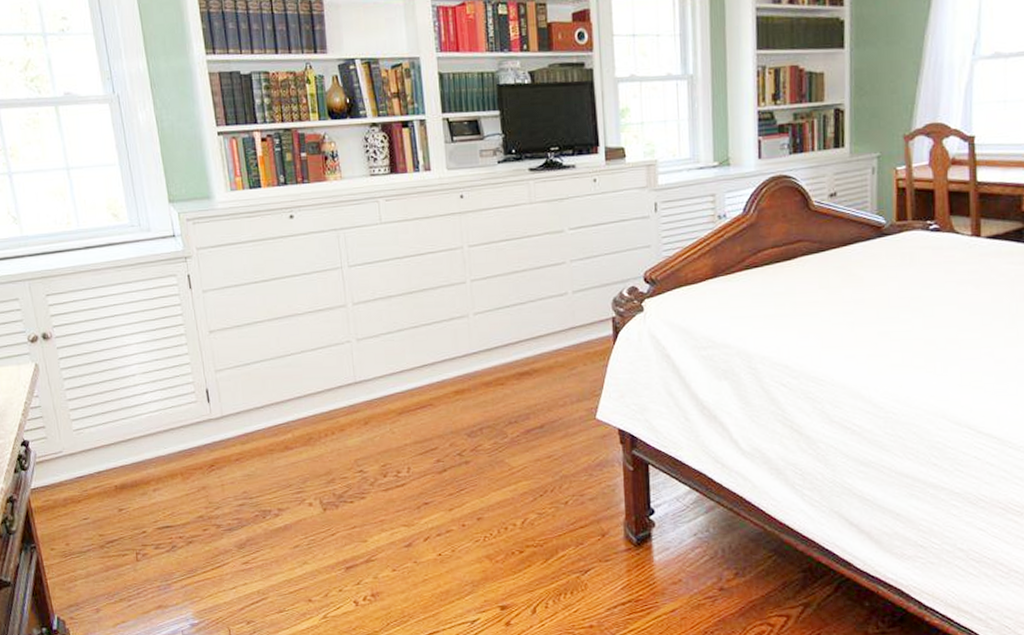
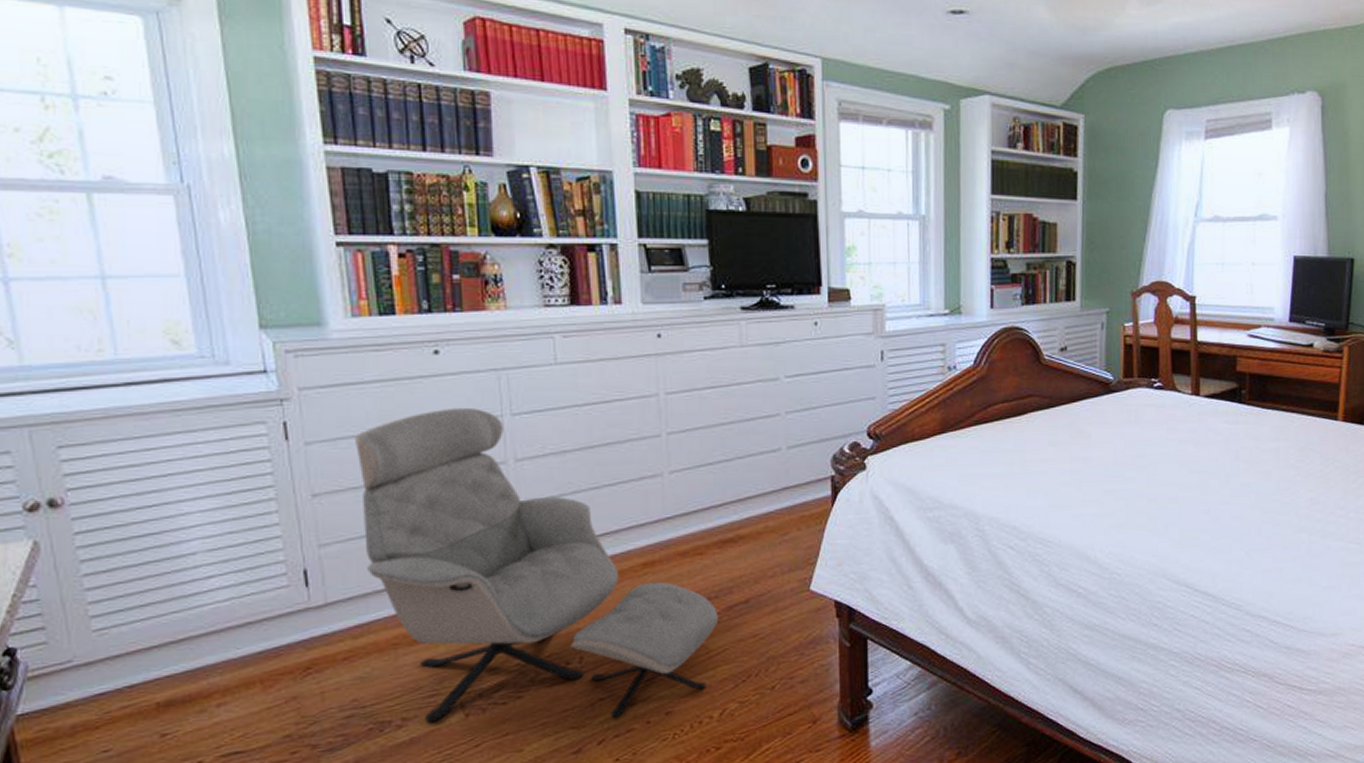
armchair: none [237,261,519,521] -> present [355,407,719,722]

